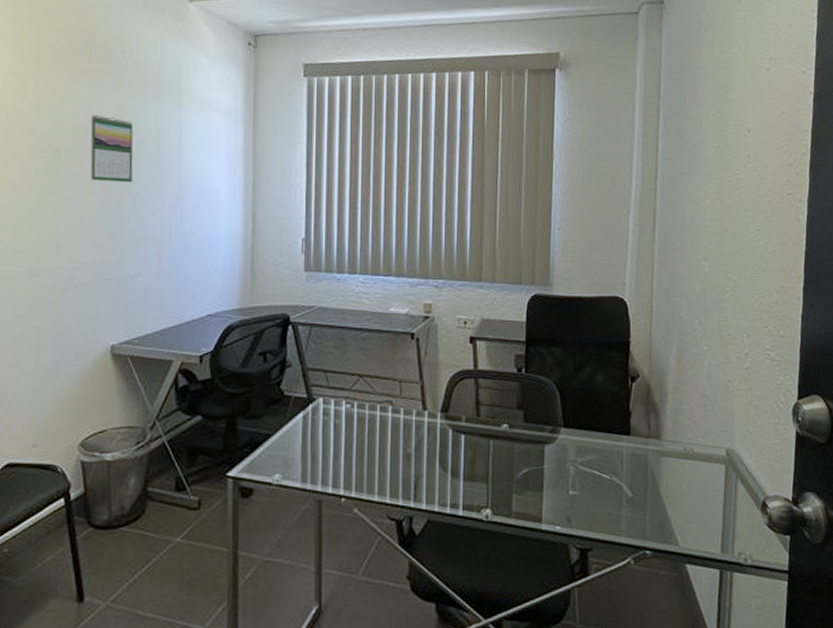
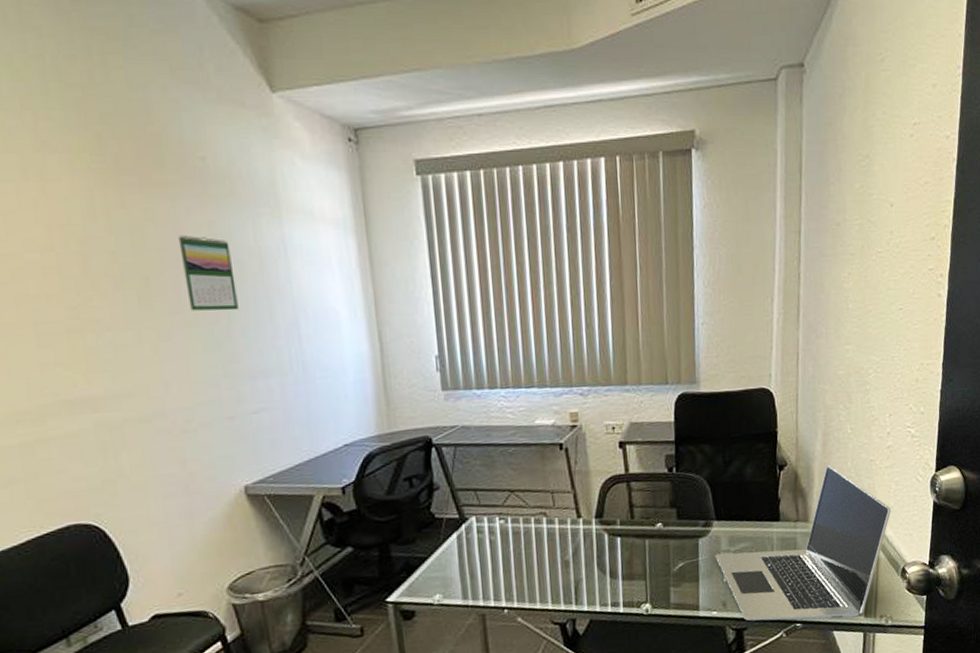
laptop: none [561,382,750,552] -> present [715,465,891,621]

